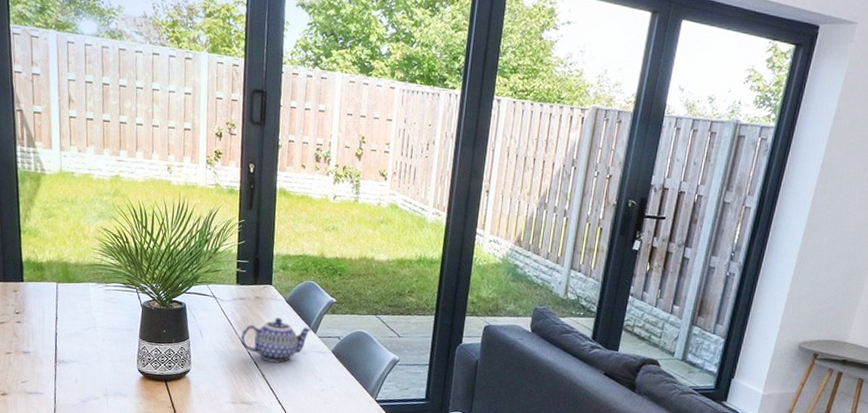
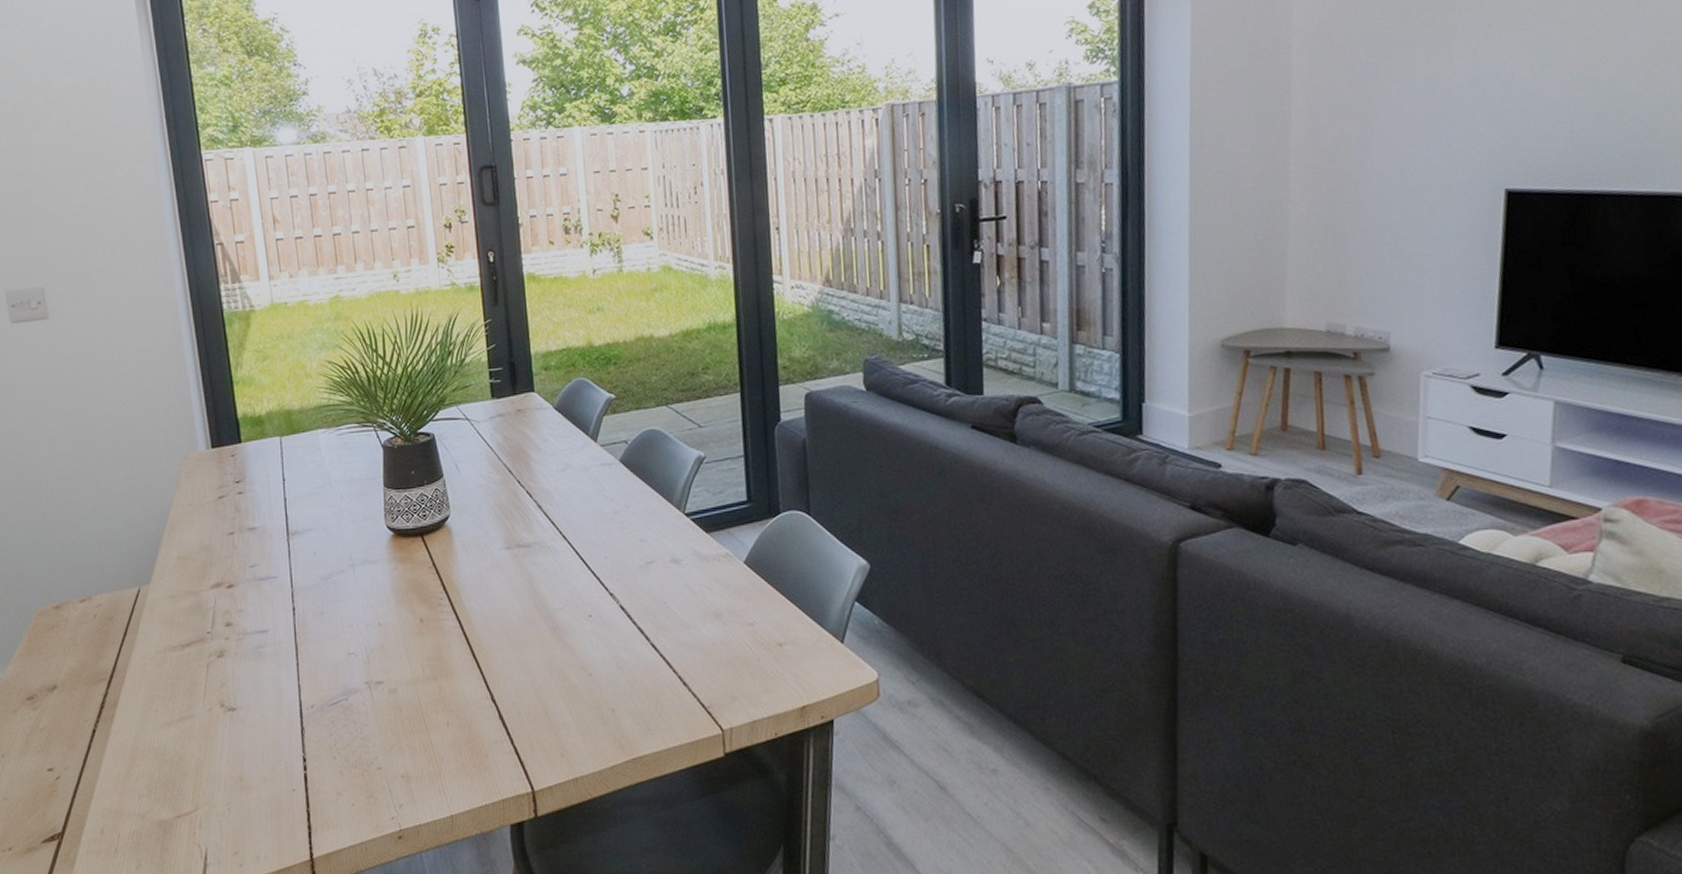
teapot: present [241,318,313,363] -> none [506,431,592,488]

